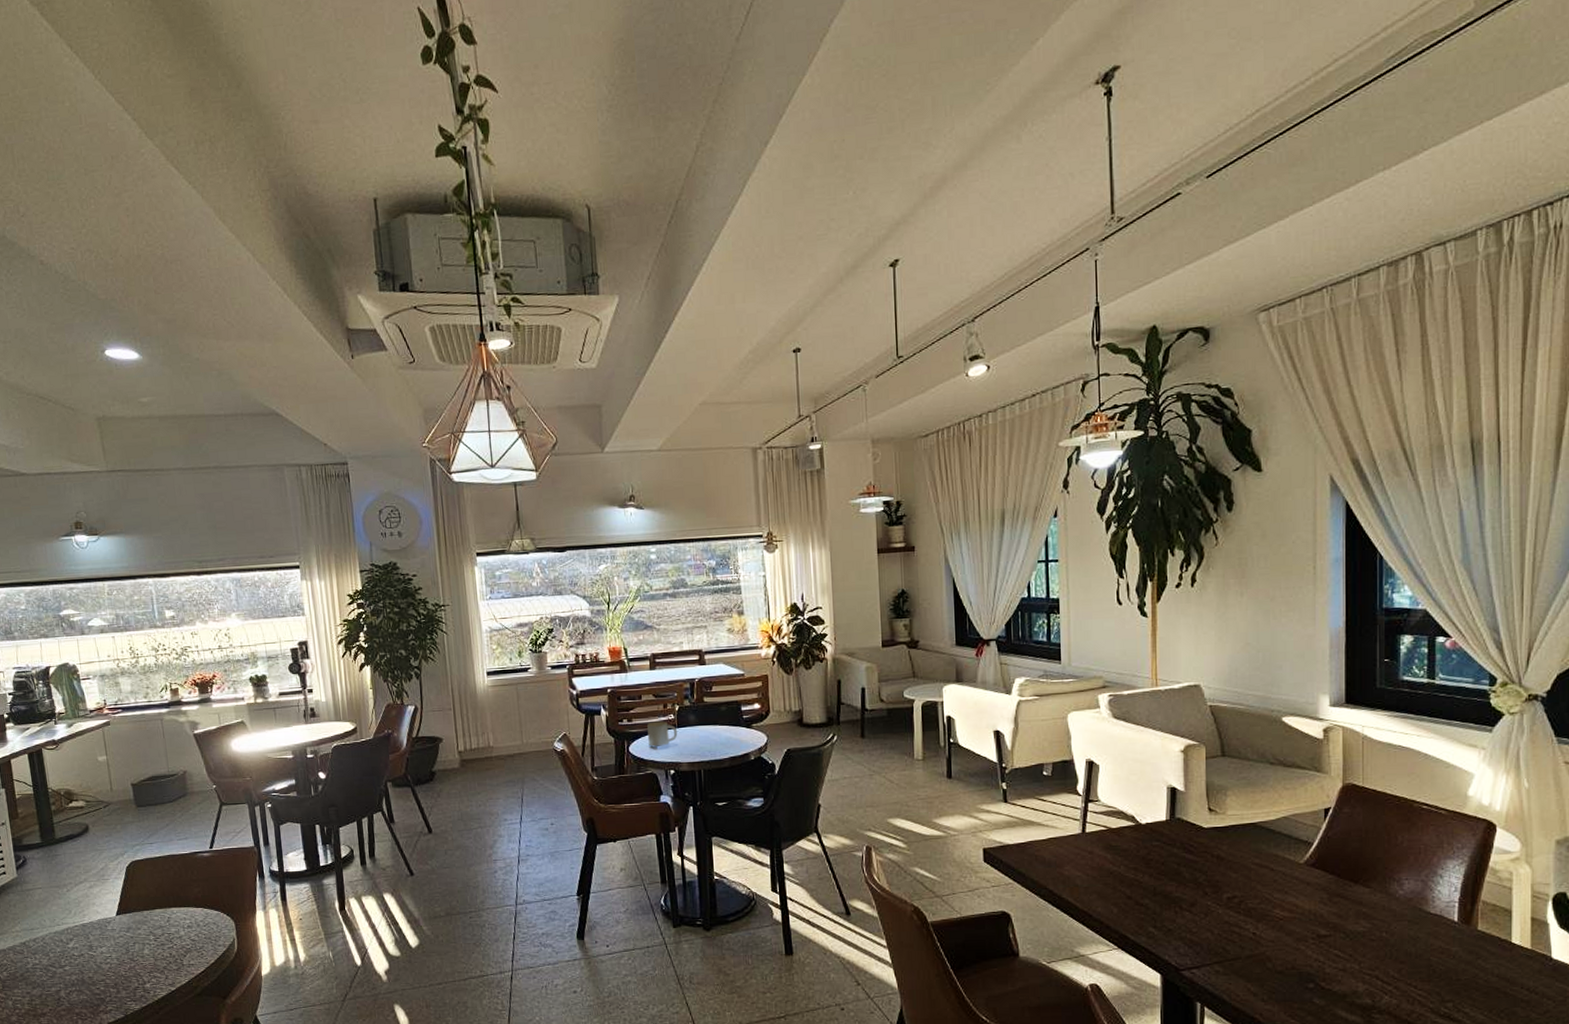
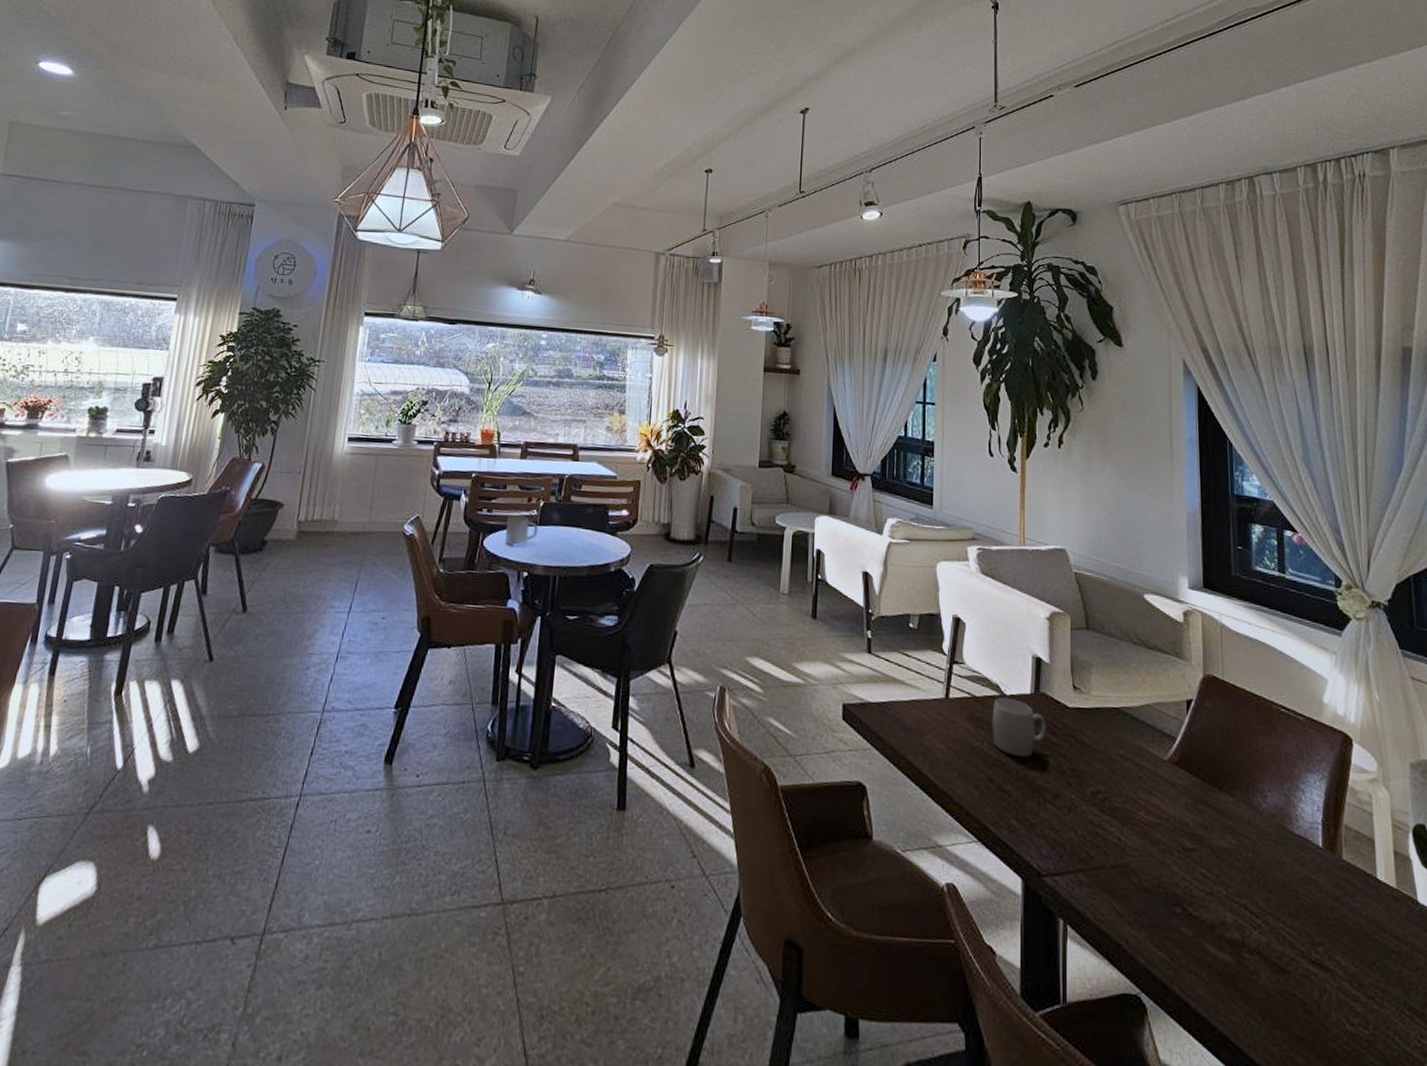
mug: none [1128,826,1183,876] -> present [992,697,1047,758]

